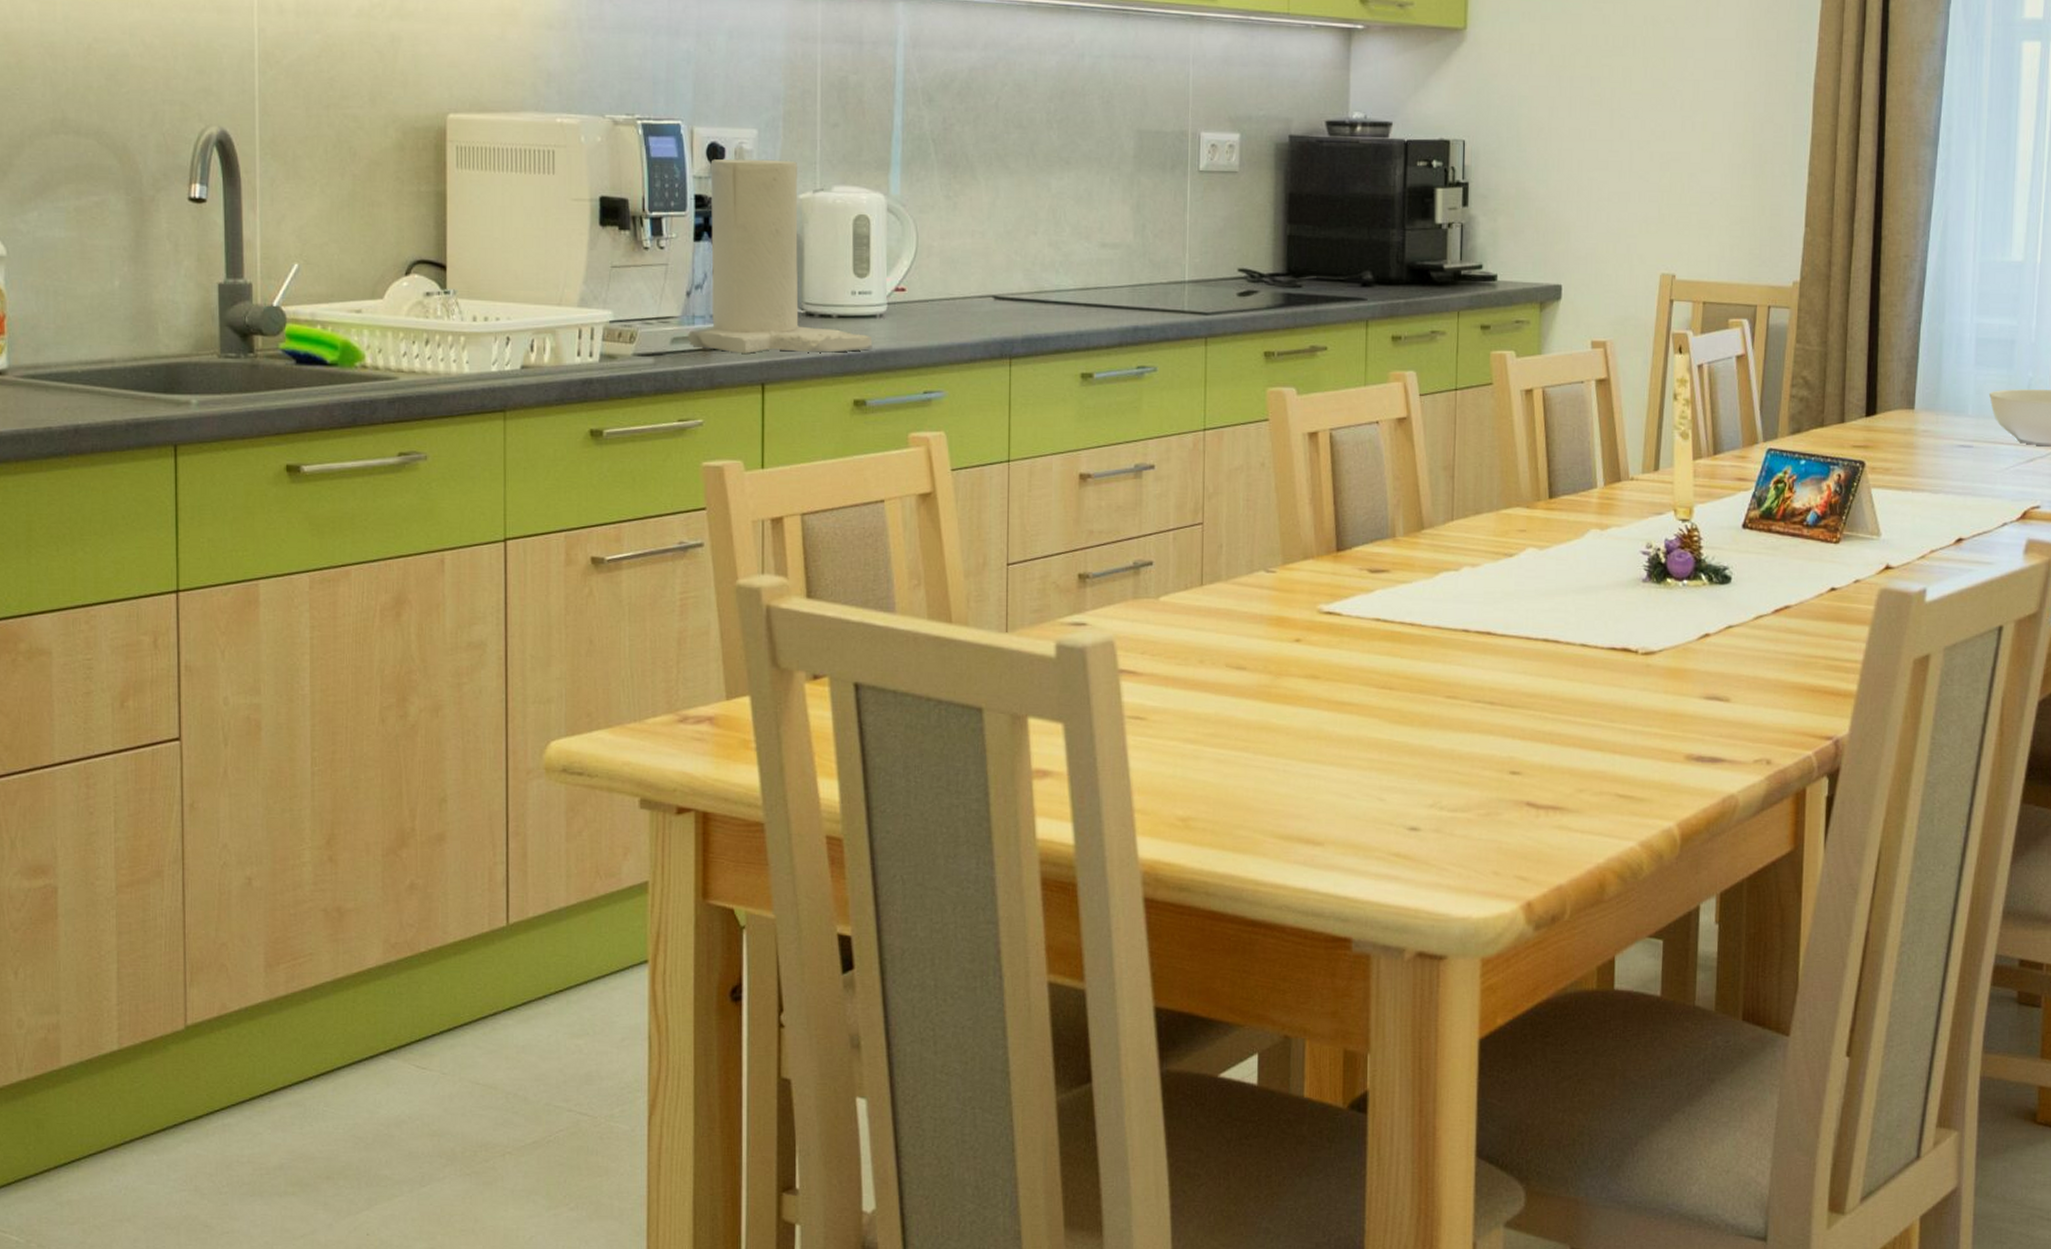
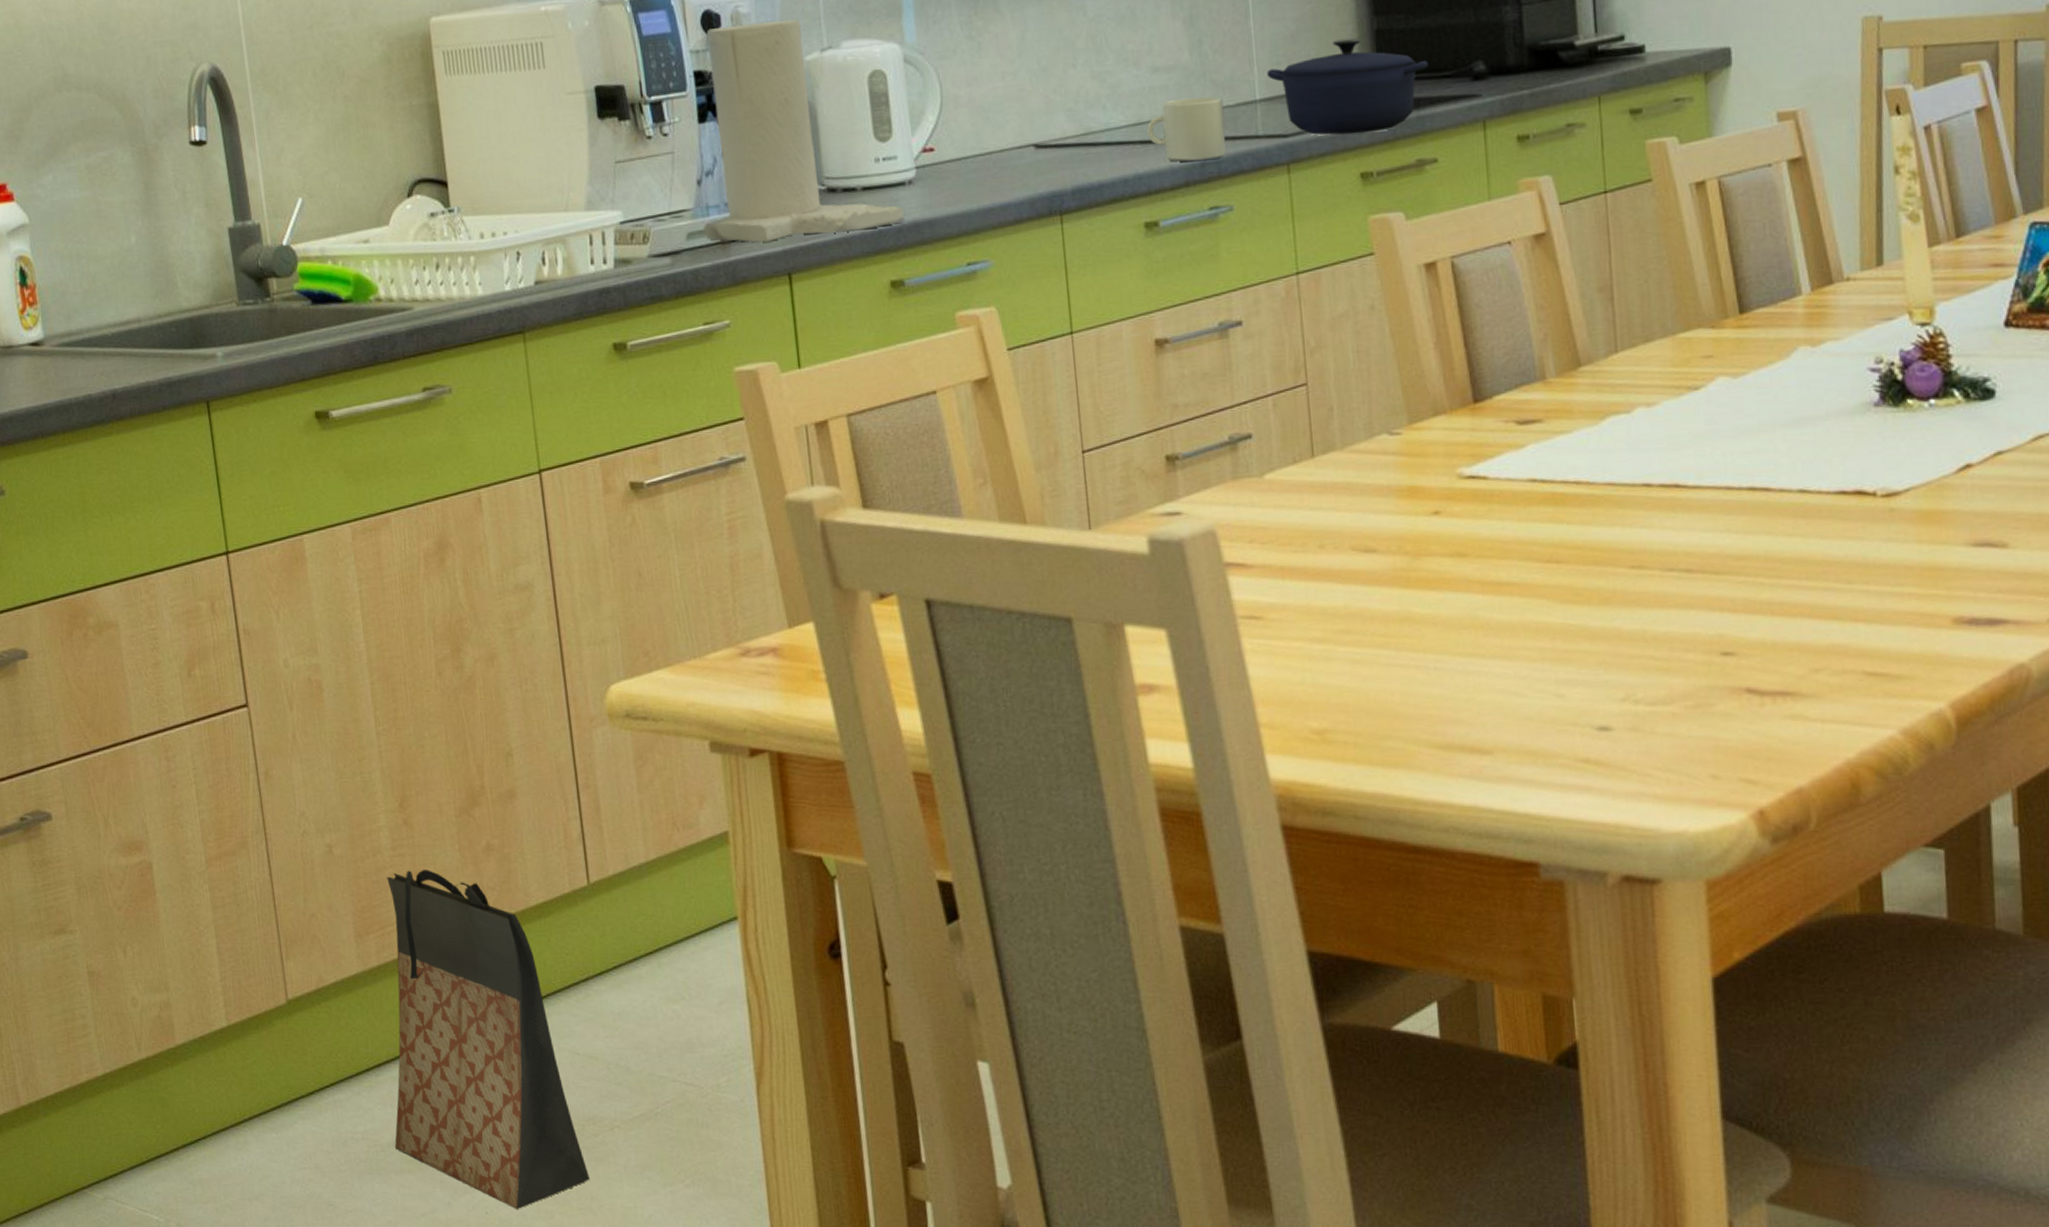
bag: none [281,905,476,1232] -> present [386,870,590,1210]
mug: none [1092,272,1158,327] -> present [1147,96,1227,162]
cooking pot: none [1196,238,1327,319] -> present [1266,37,1428,136]

